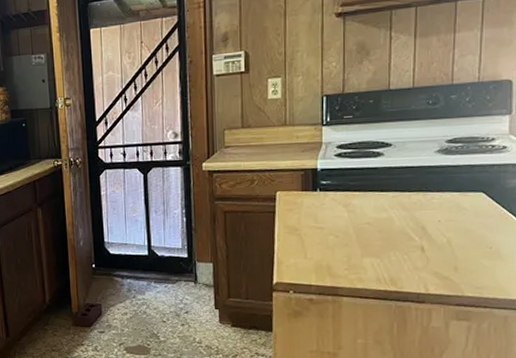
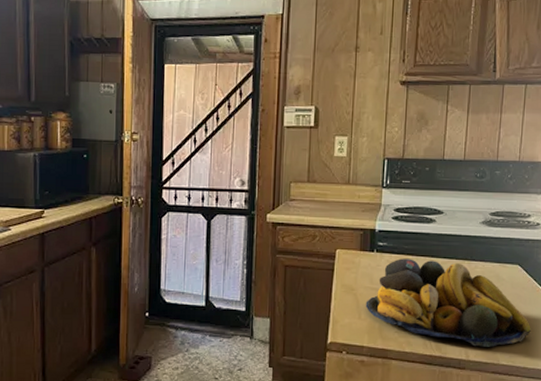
fruit bowl: none [311,195,500,280] -> present [365,258,531,347]

